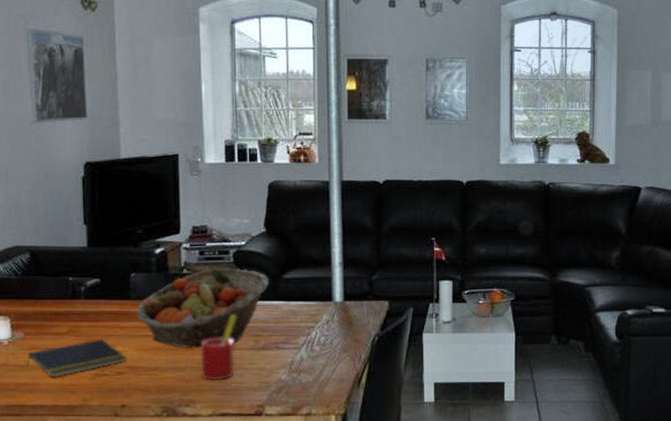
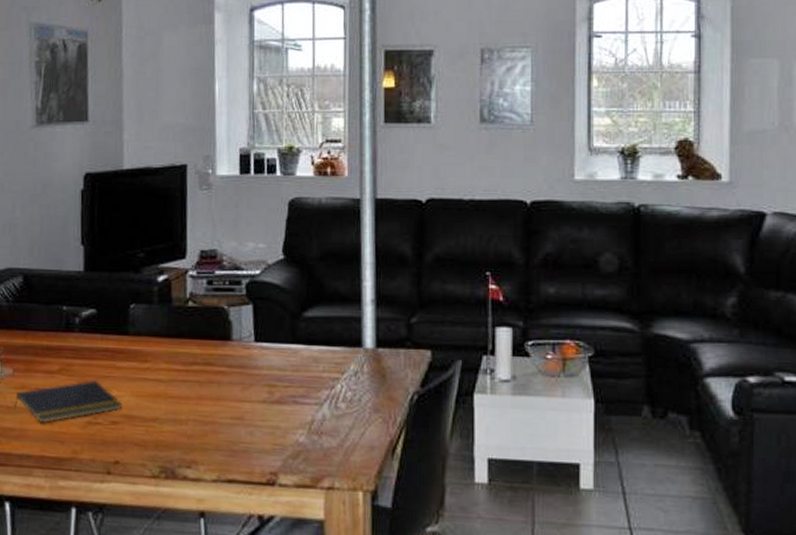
fruit basket: present [136,268,269,349] -> none [135,301,286,398]
straw: present [199,314,236,381] -> none [204,358,248,439]

